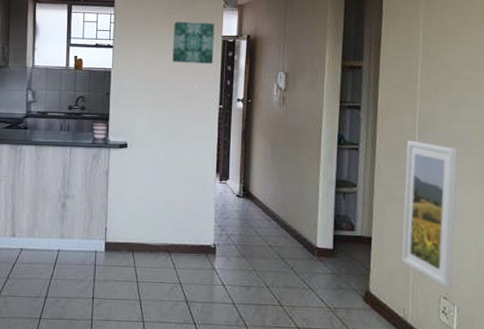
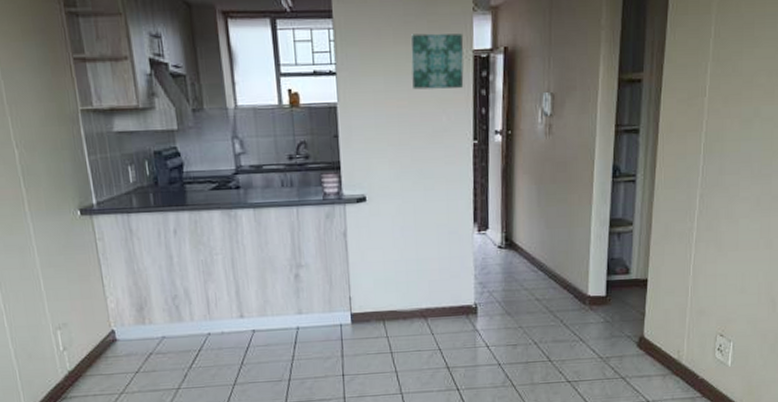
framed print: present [401,140,458,288] -> none [679,166,745,325]

